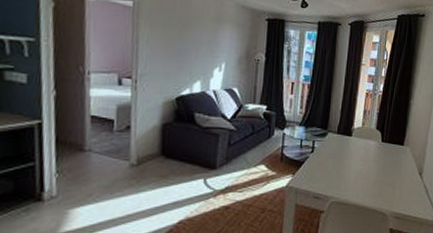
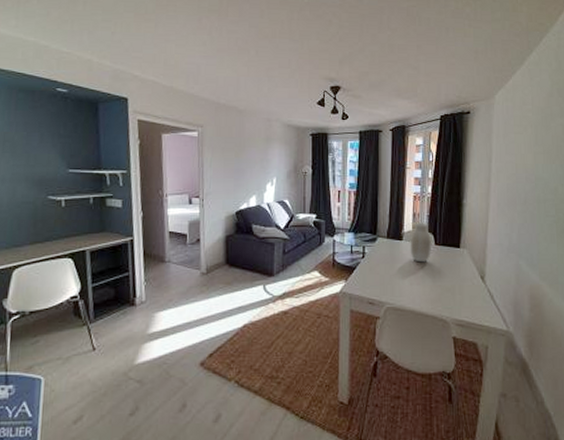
vase: none [358,119,379,159] -> present [410,222,431,263]

